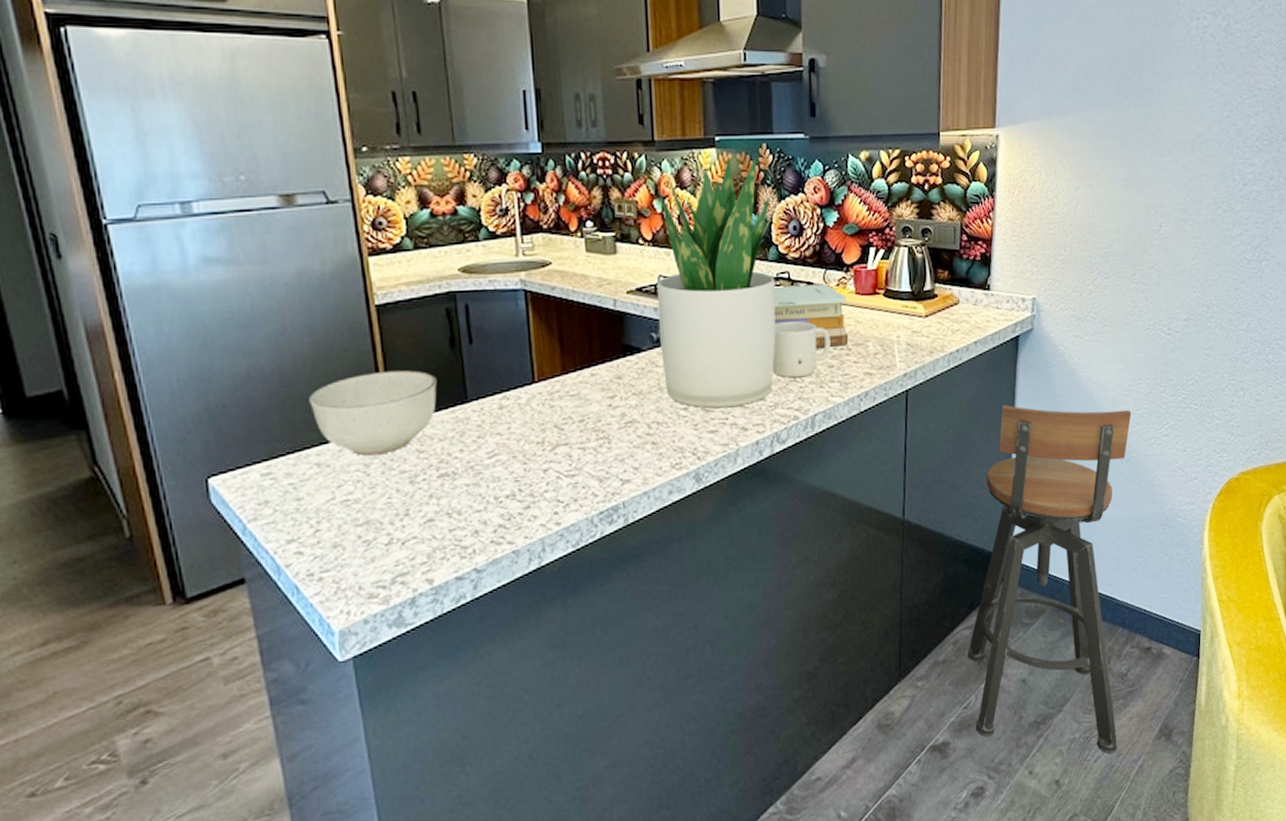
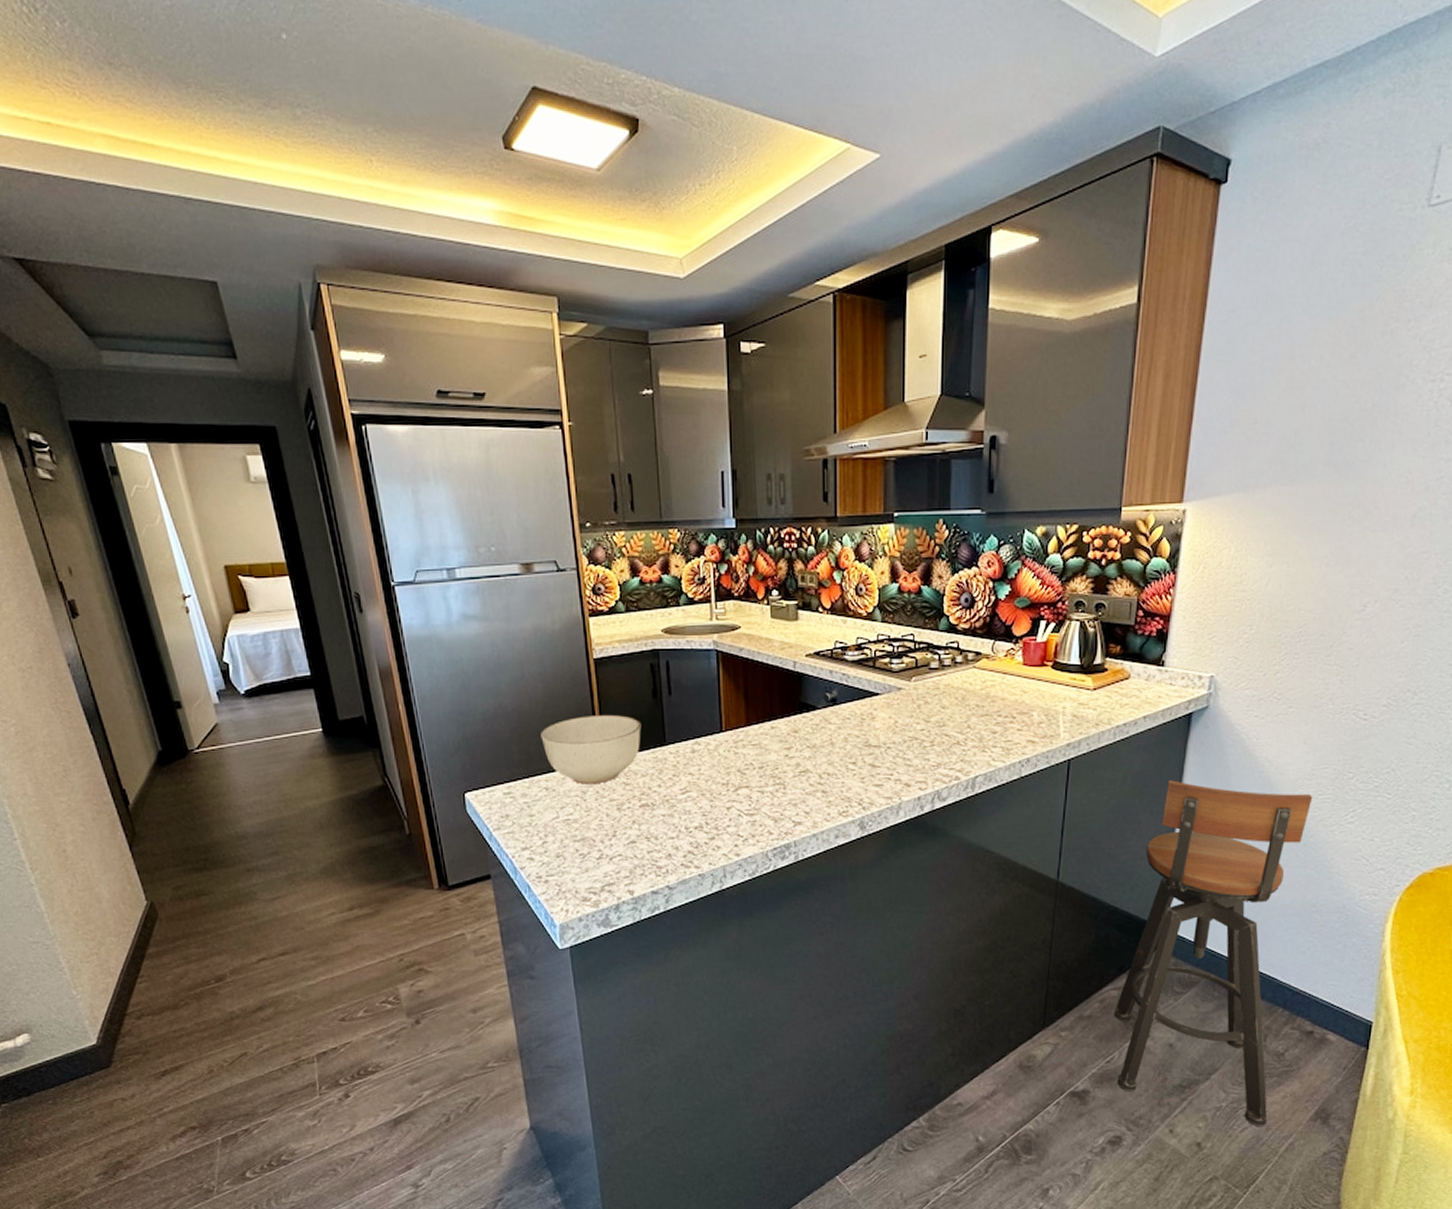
planter: present [656,156,777,409] -> none [833,531,950,765]
mug: present [772,320,831,378] -> none [937,688,995,741]
books: present [773,284,849,348] -> none [941,654,1014,714]

